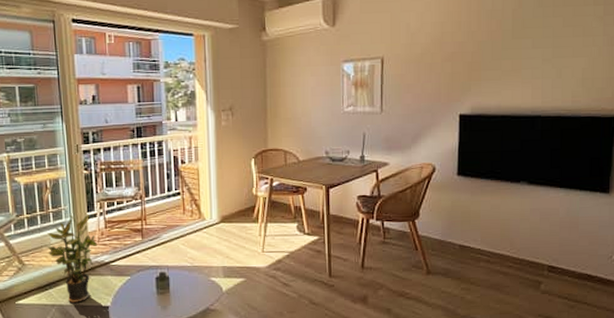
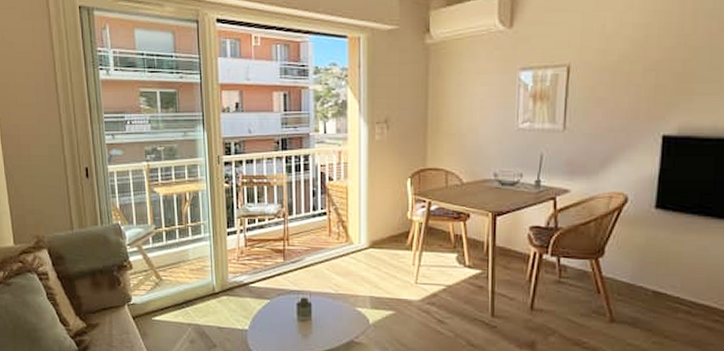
potted plant: present [47,214,98,303] -> none [185,230,237,323]

